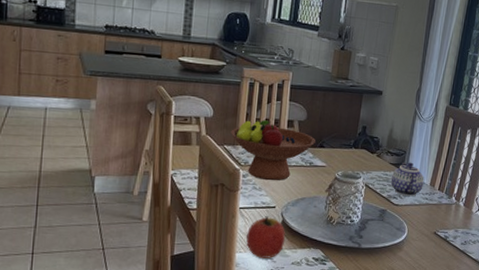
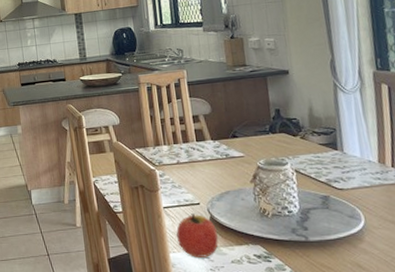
fruit bowl: present [230,120,315,181] -> none [139,119,226,178]
teapot: present [390,162,424,197] -> none [325,139,370,179]

